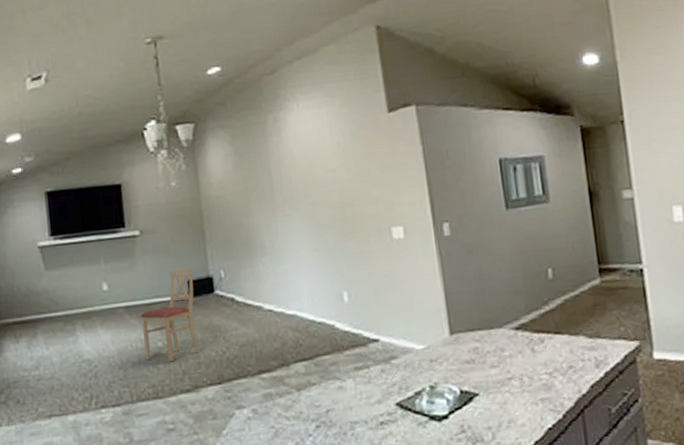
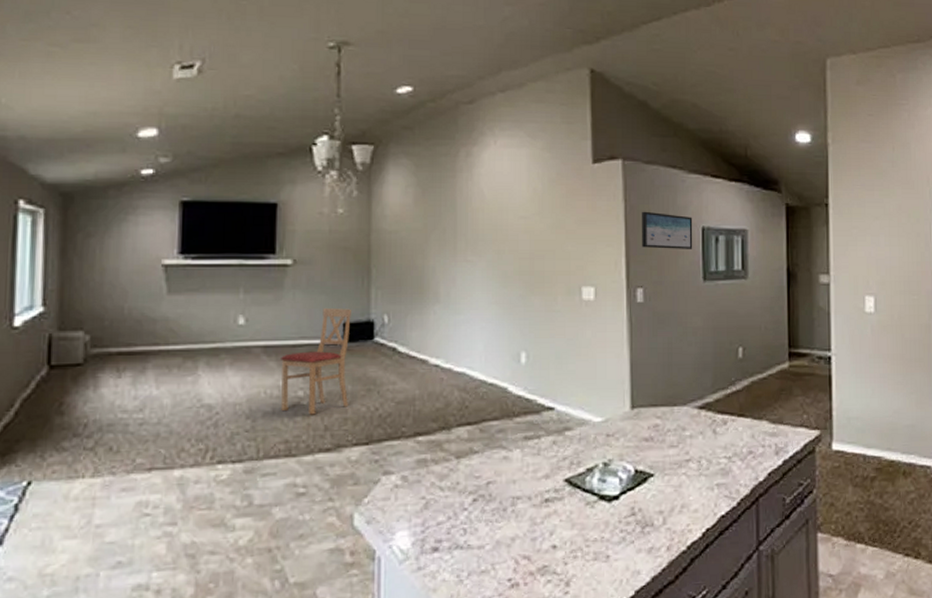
wall art: none [439,150,492,185] -> present [642,211,693,249]

